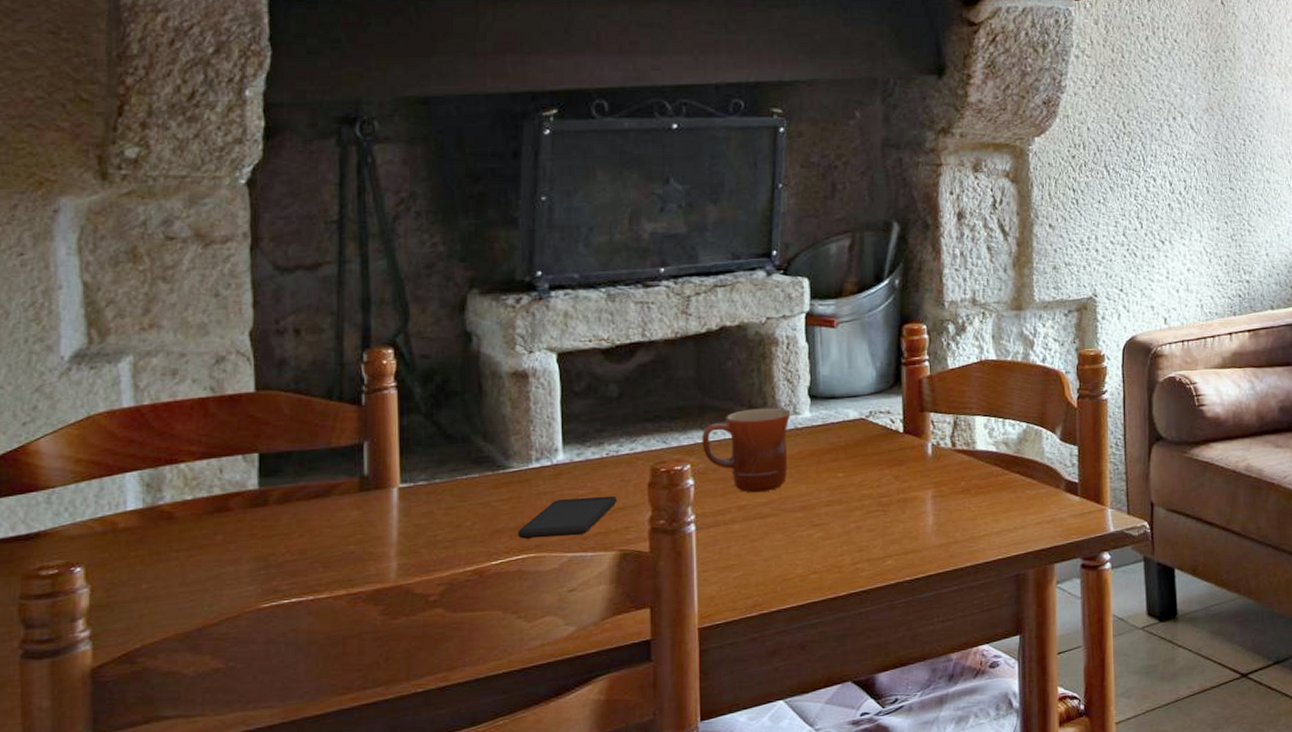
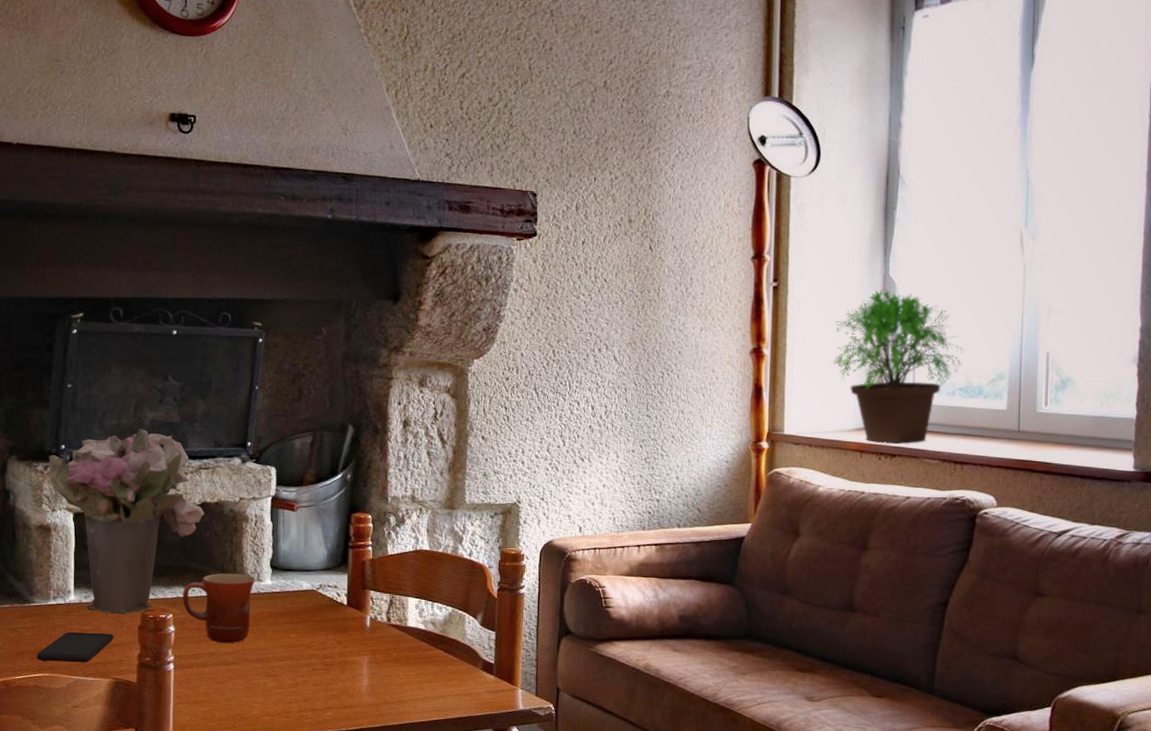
flower bouquet: none [520,244,724,472] -> present [48,429,204,614]

